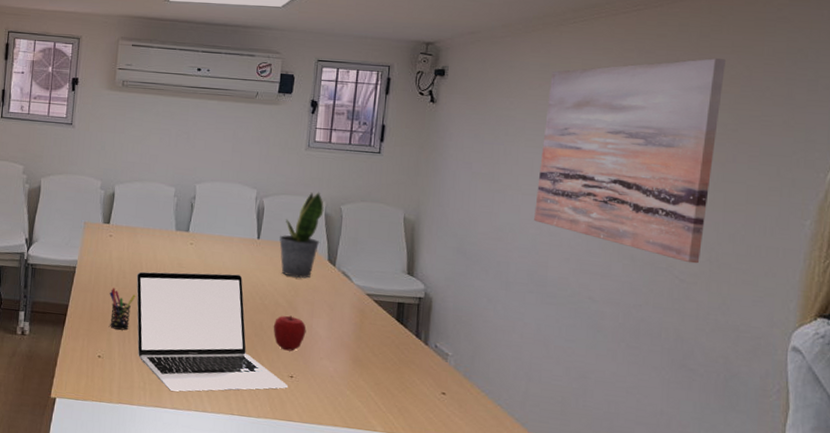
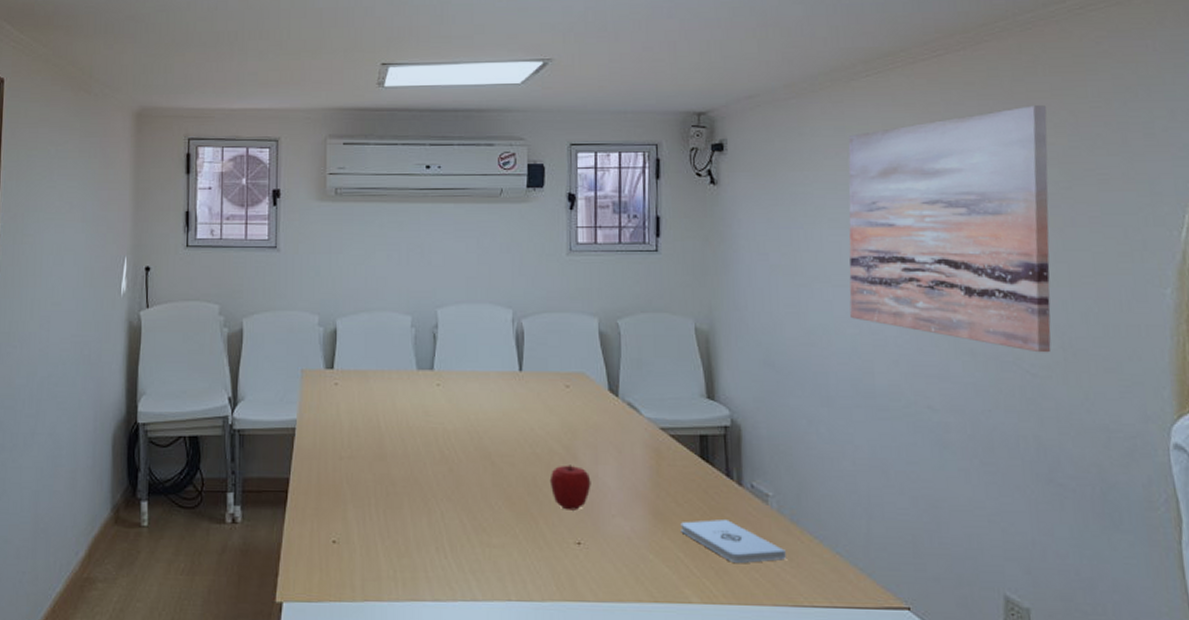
pen holder: present [109,288,136,330] -> none [340,450,374,504]
laptop: present [136,271,289,392] -> none [373,419,577,579]
potted plant: present [279,192,324,279] -> none [545,305,597,417]
notepad: none [374,368,457,406] -> present [680,520,786,563]

